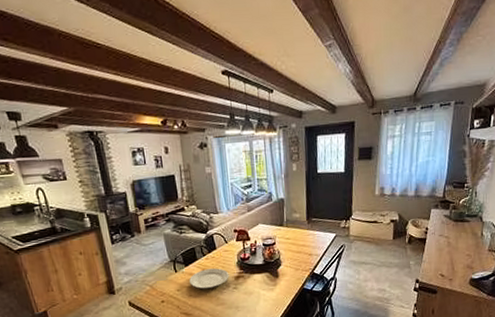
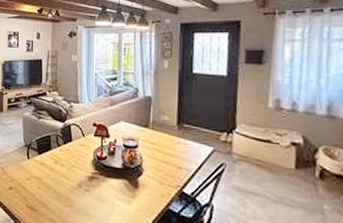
plate: present [189,268,229,289] -> none [40,161,82,185]

